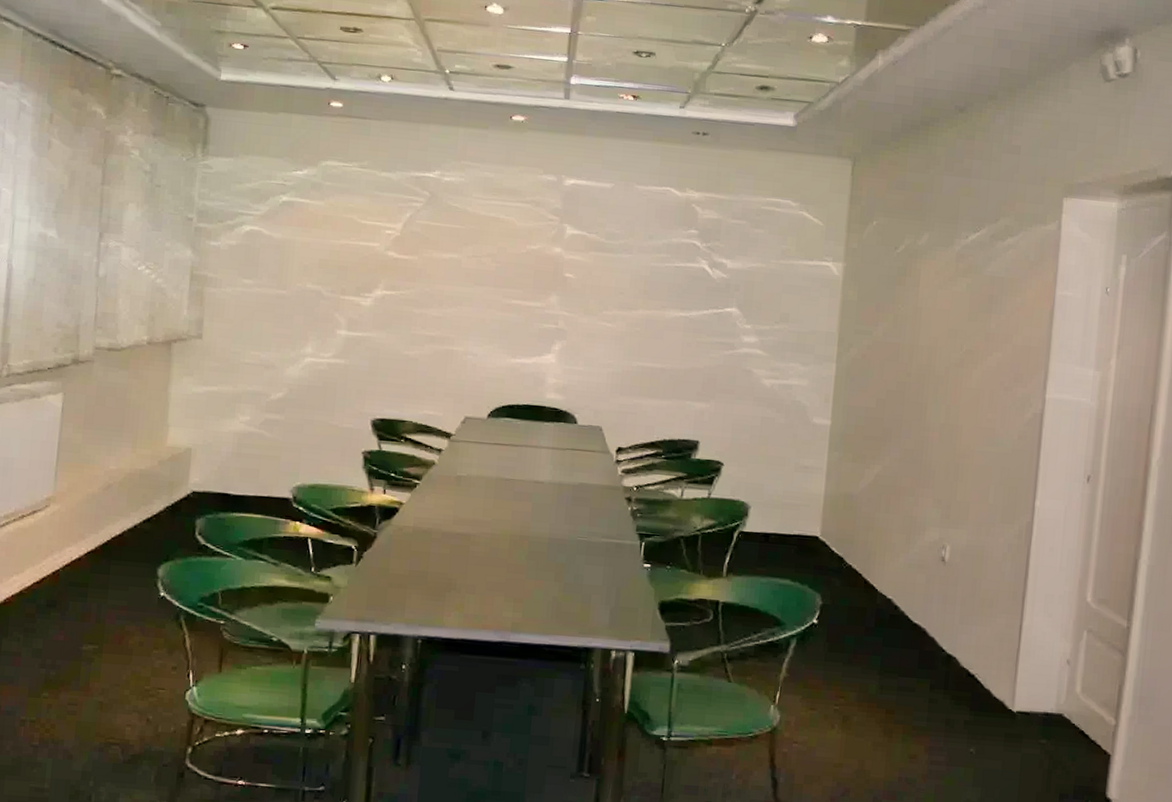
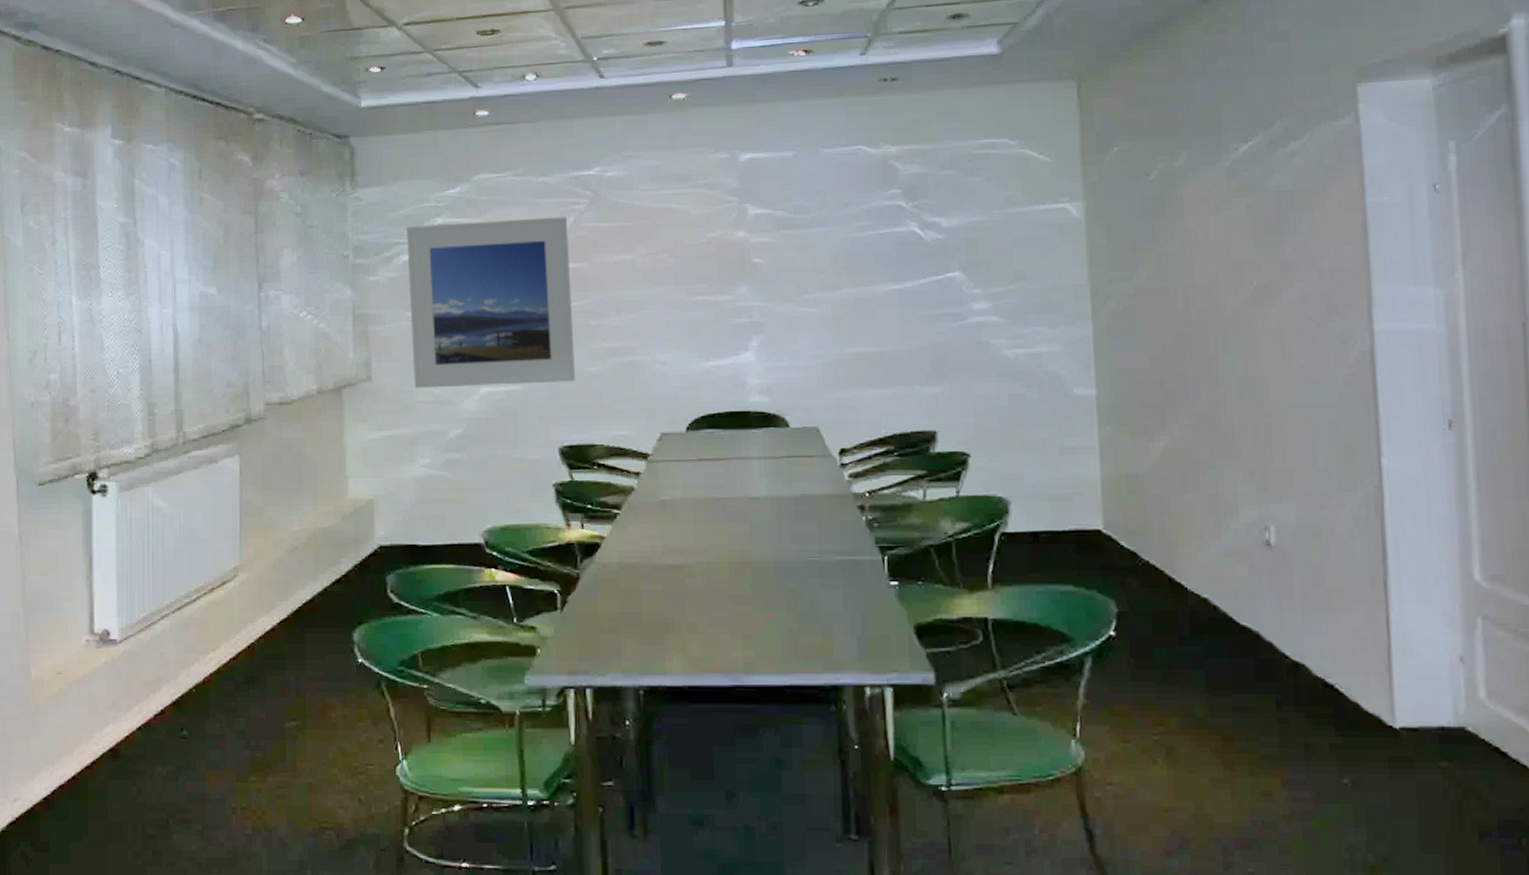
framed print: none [242,199,404,362] -> present [407,216,575,389]

